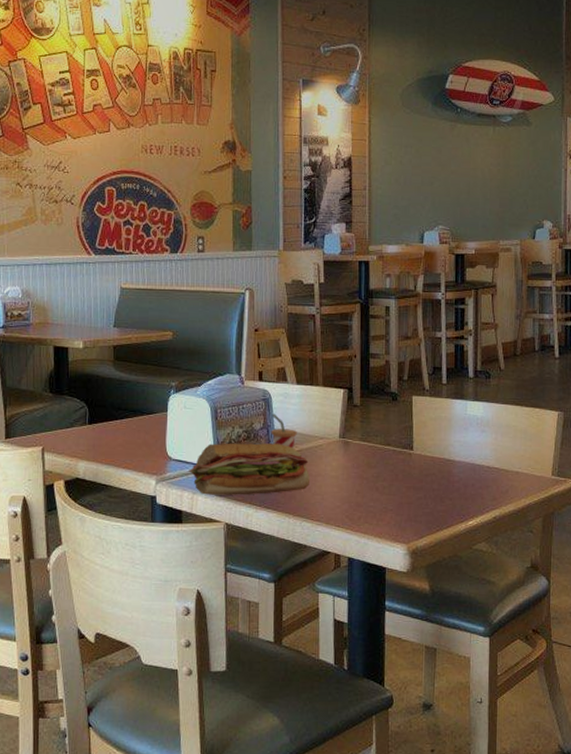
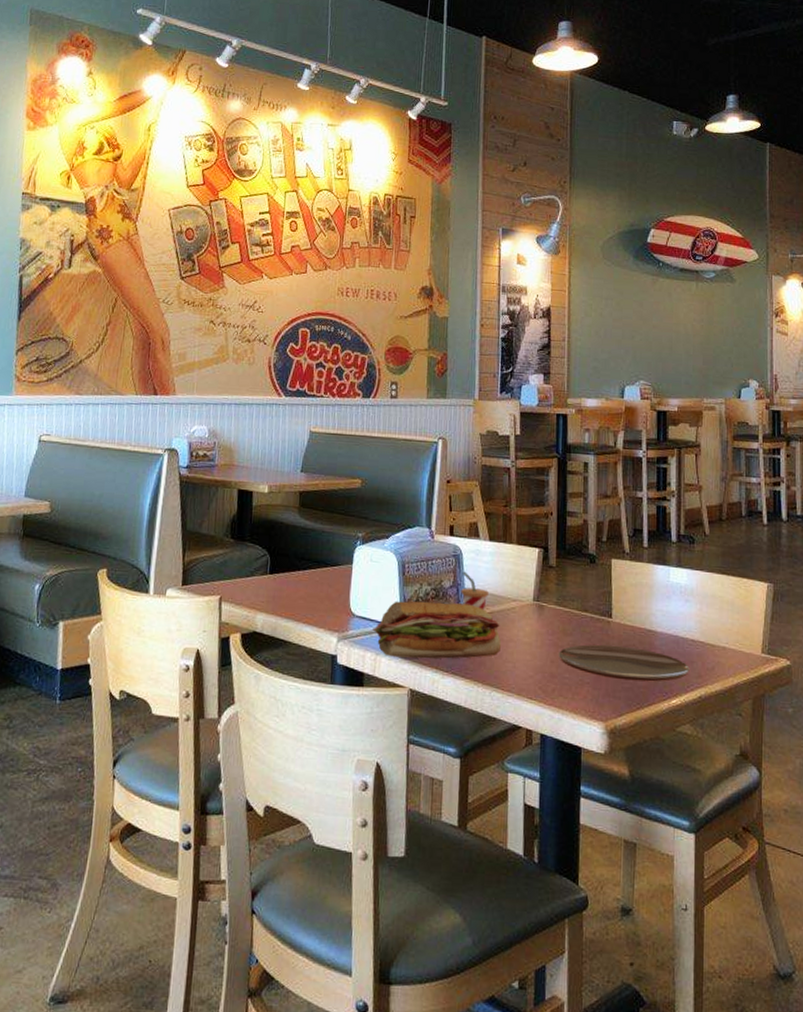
plate: none [364,474,485,506] -> present [559,644,689,682]

